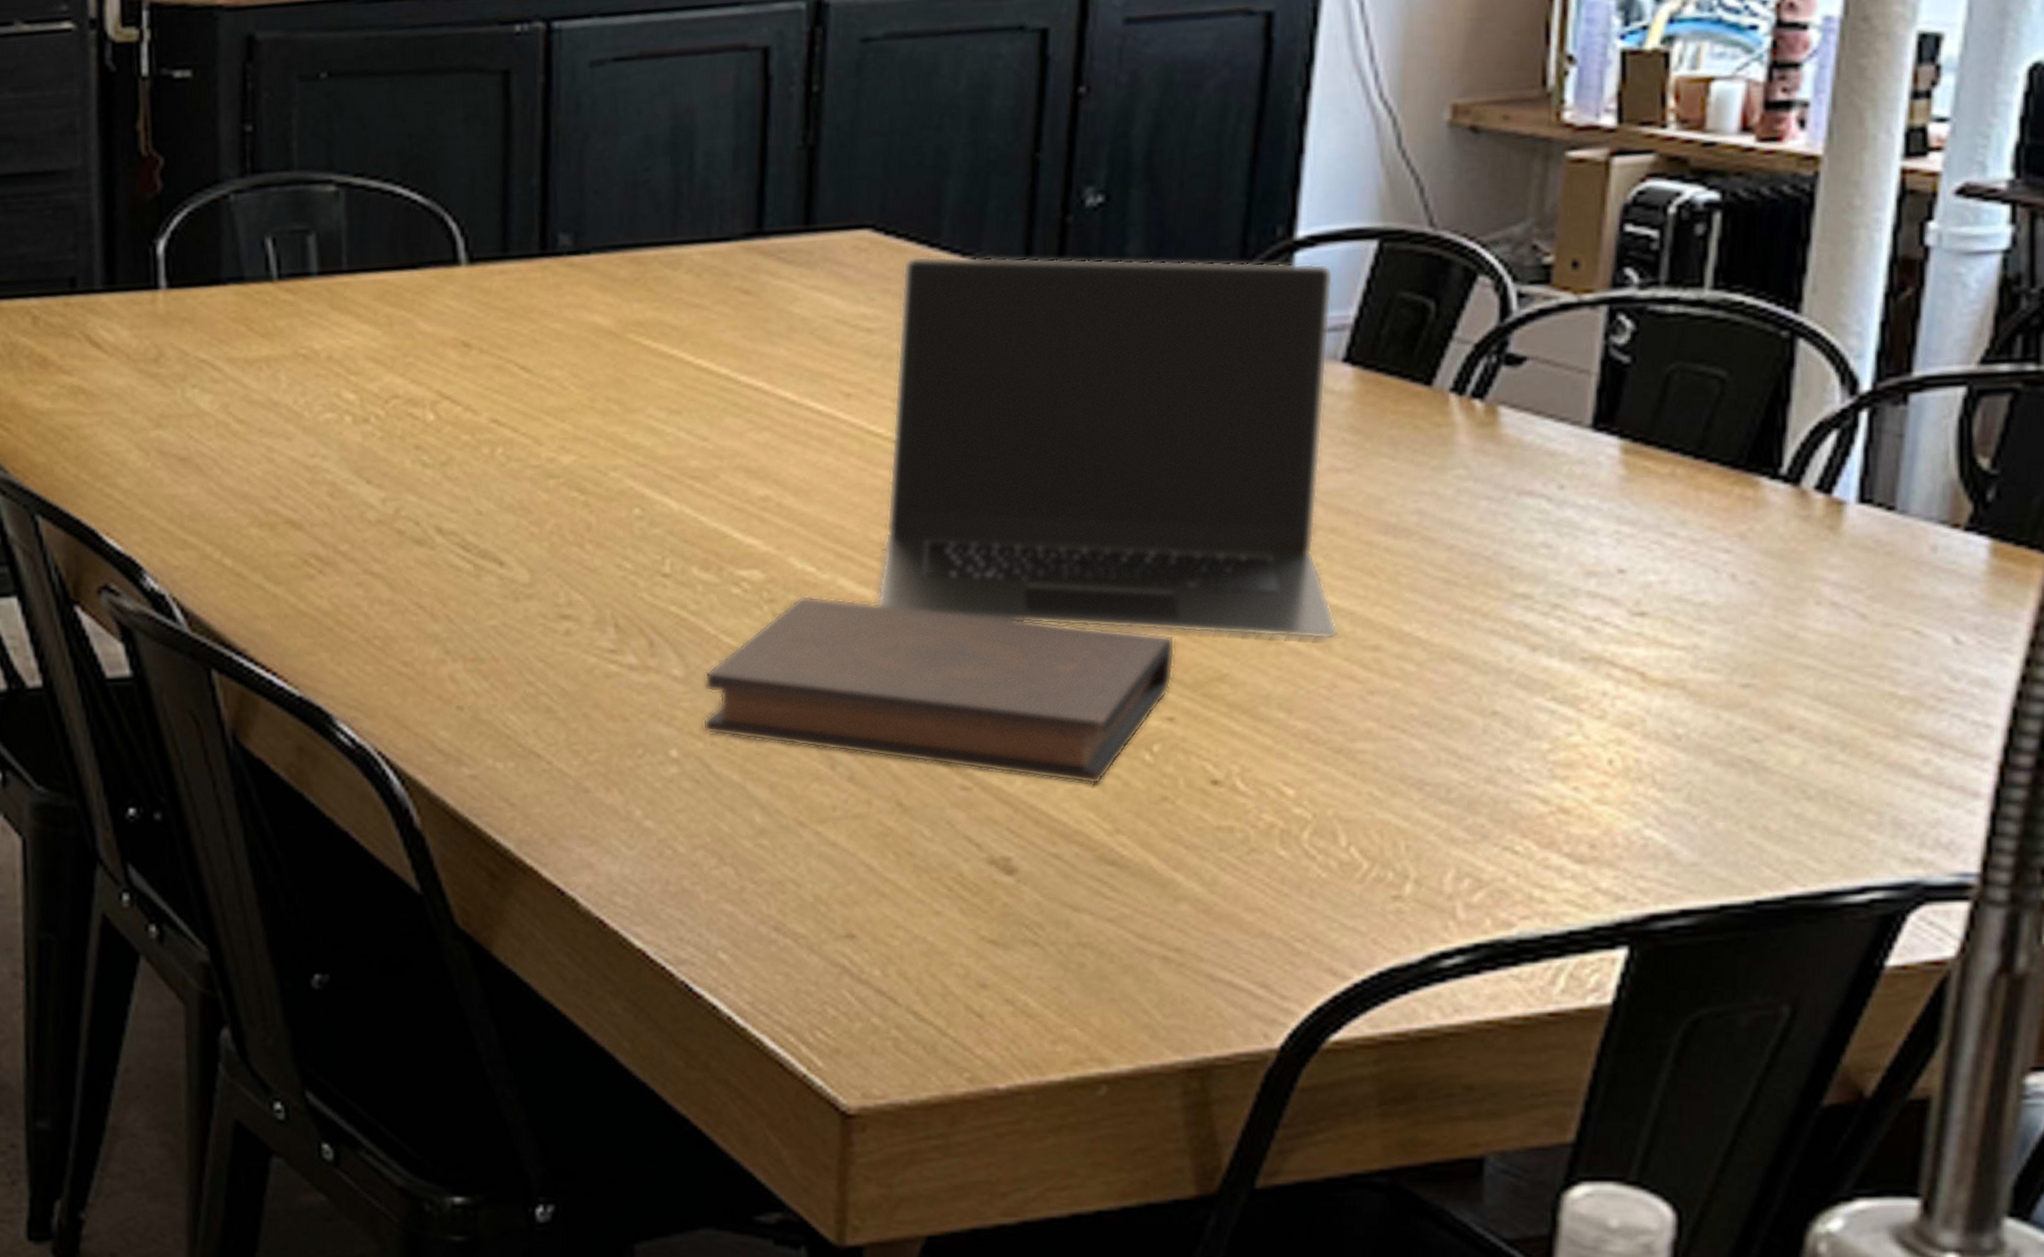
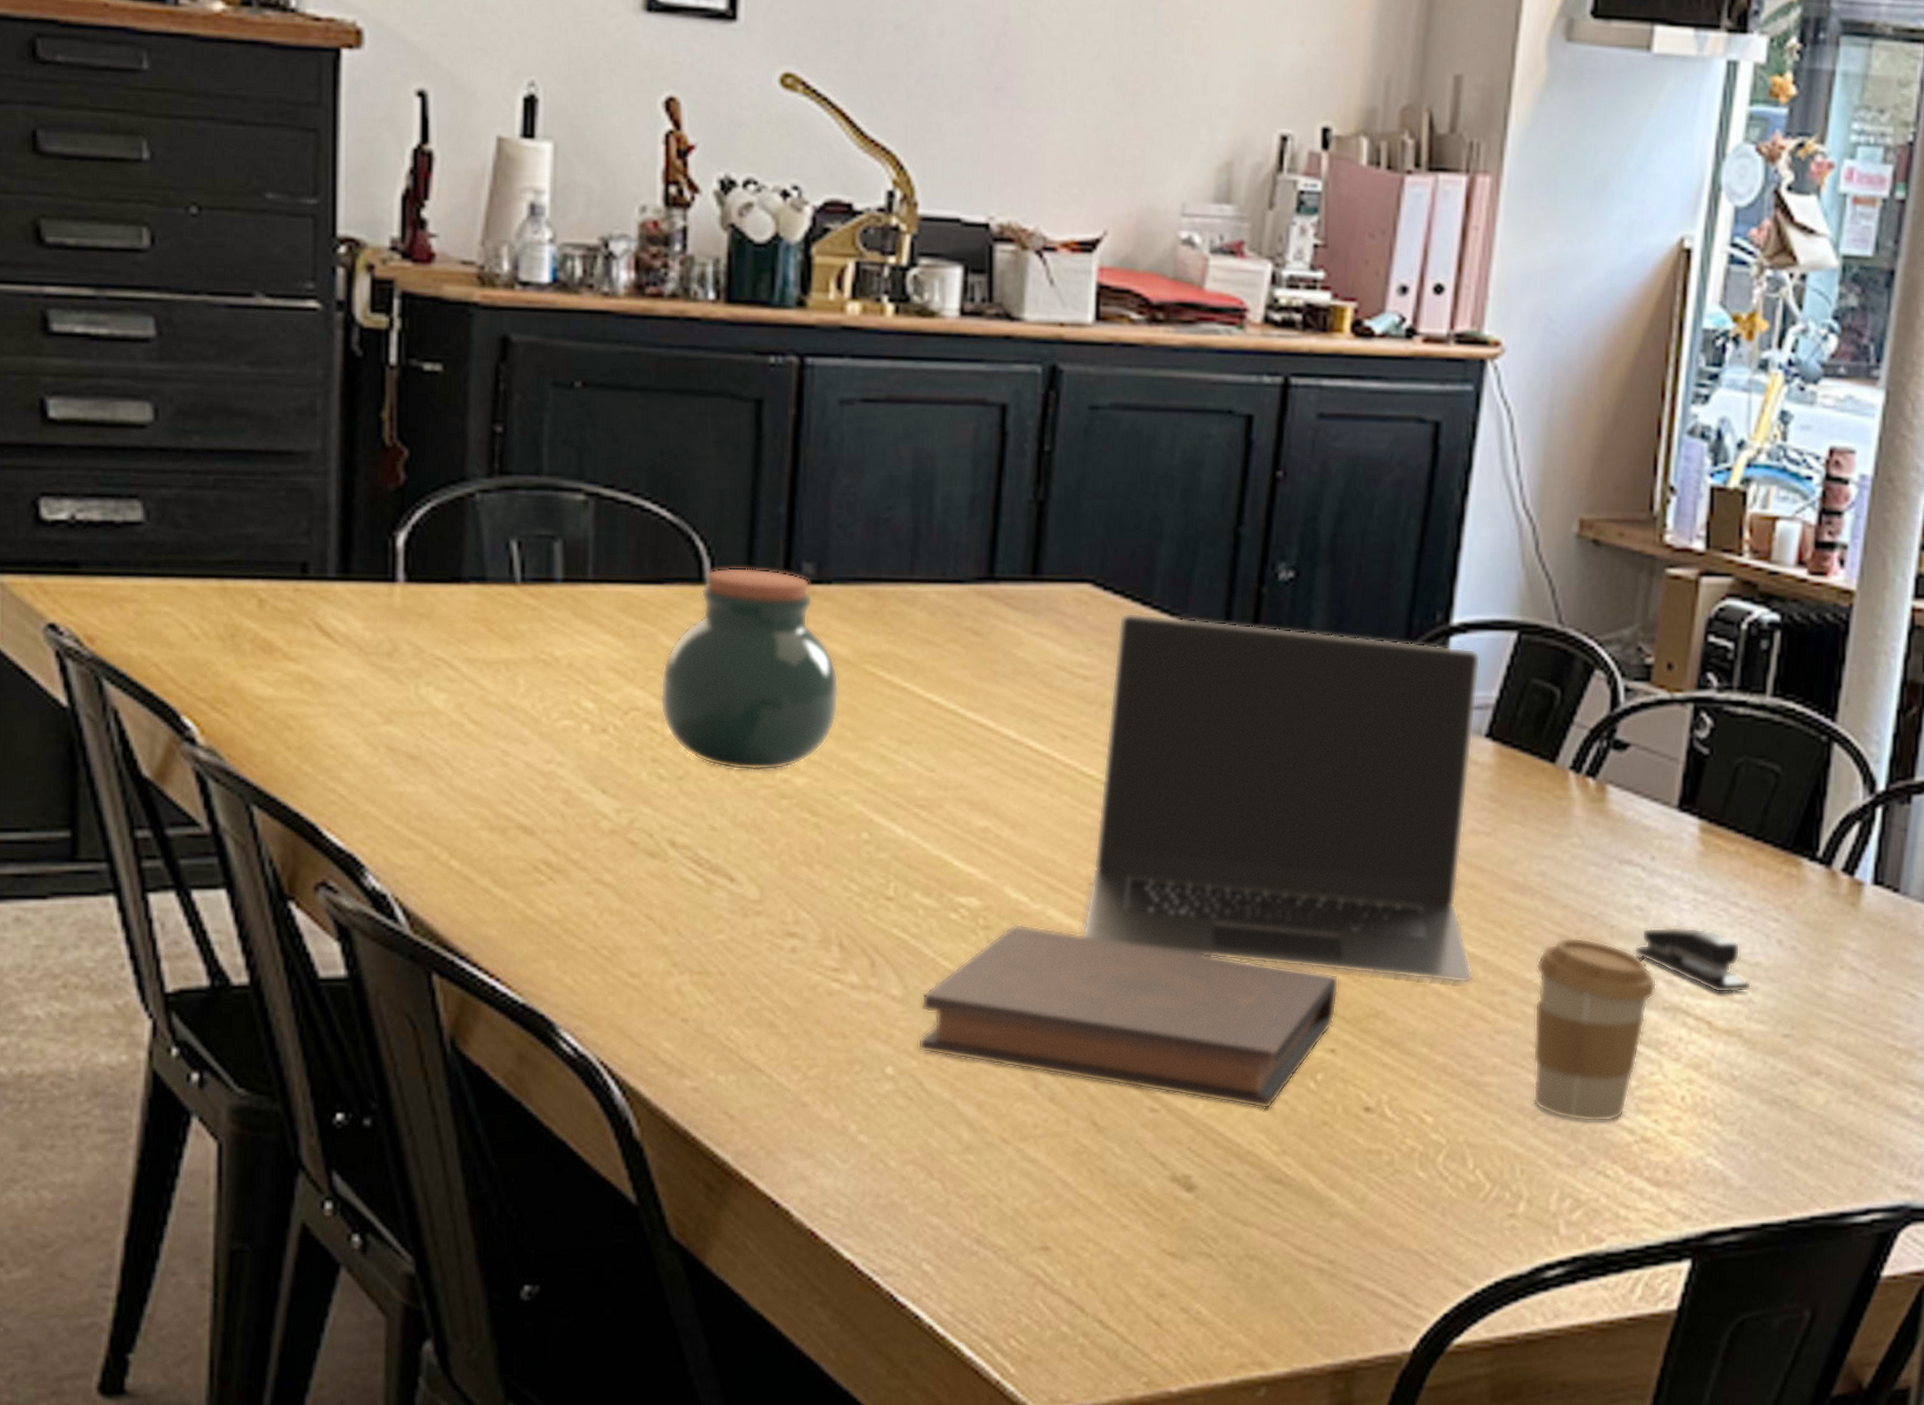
jar: none [419,244,604,452] -> present [659,567,840,771]
coffee cup: none [1416,582,1572,792] -> present [1533,937,1657,1122]
stapler: none [1540,564,1696,639] -> present [1633,926,1751,993]

